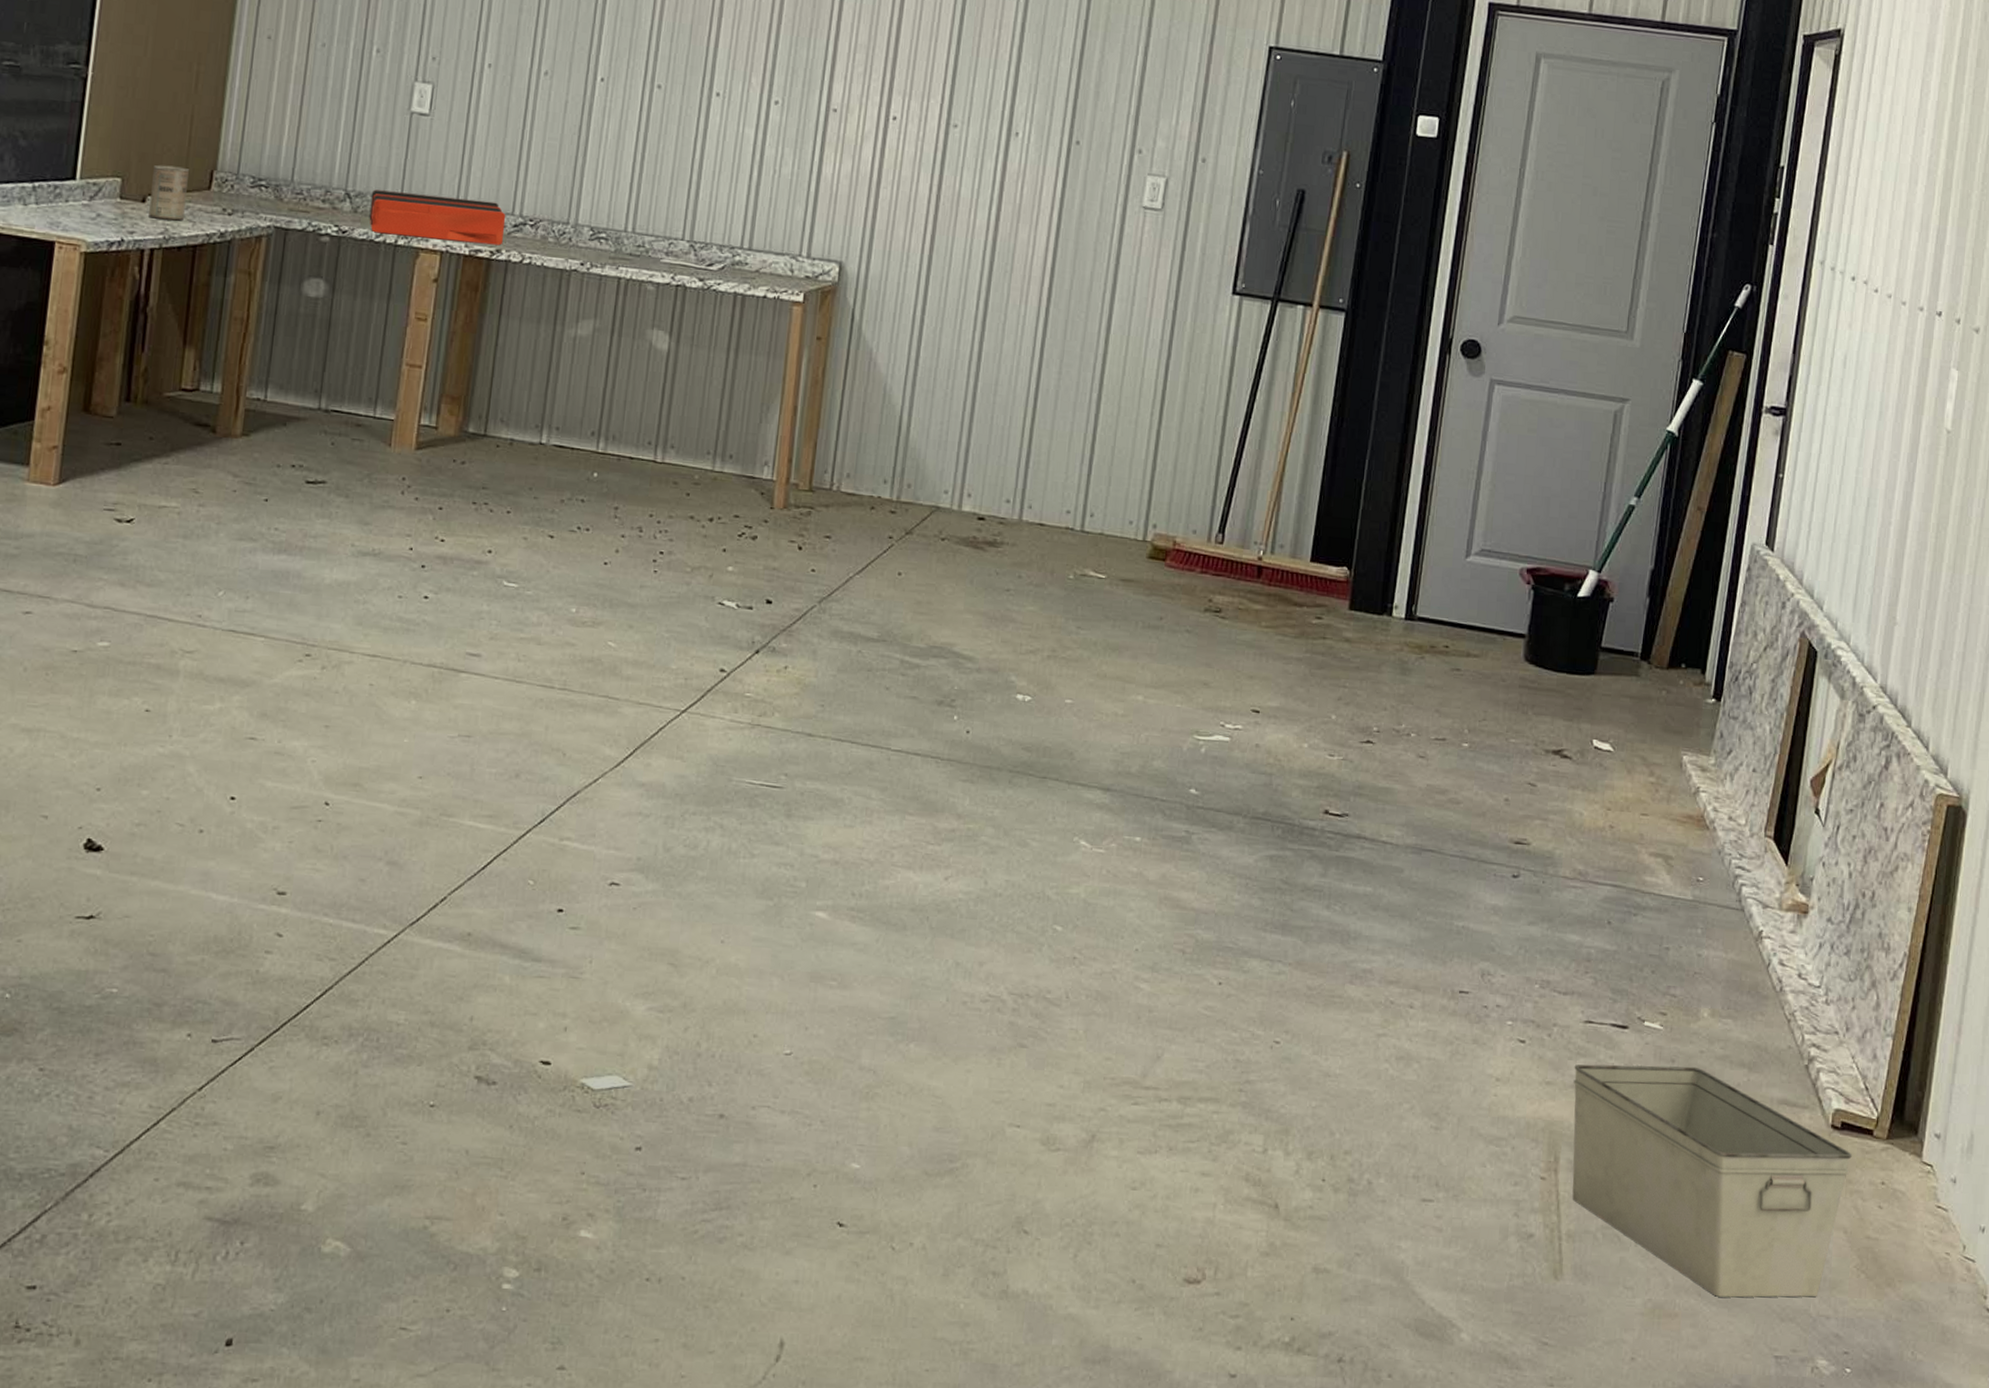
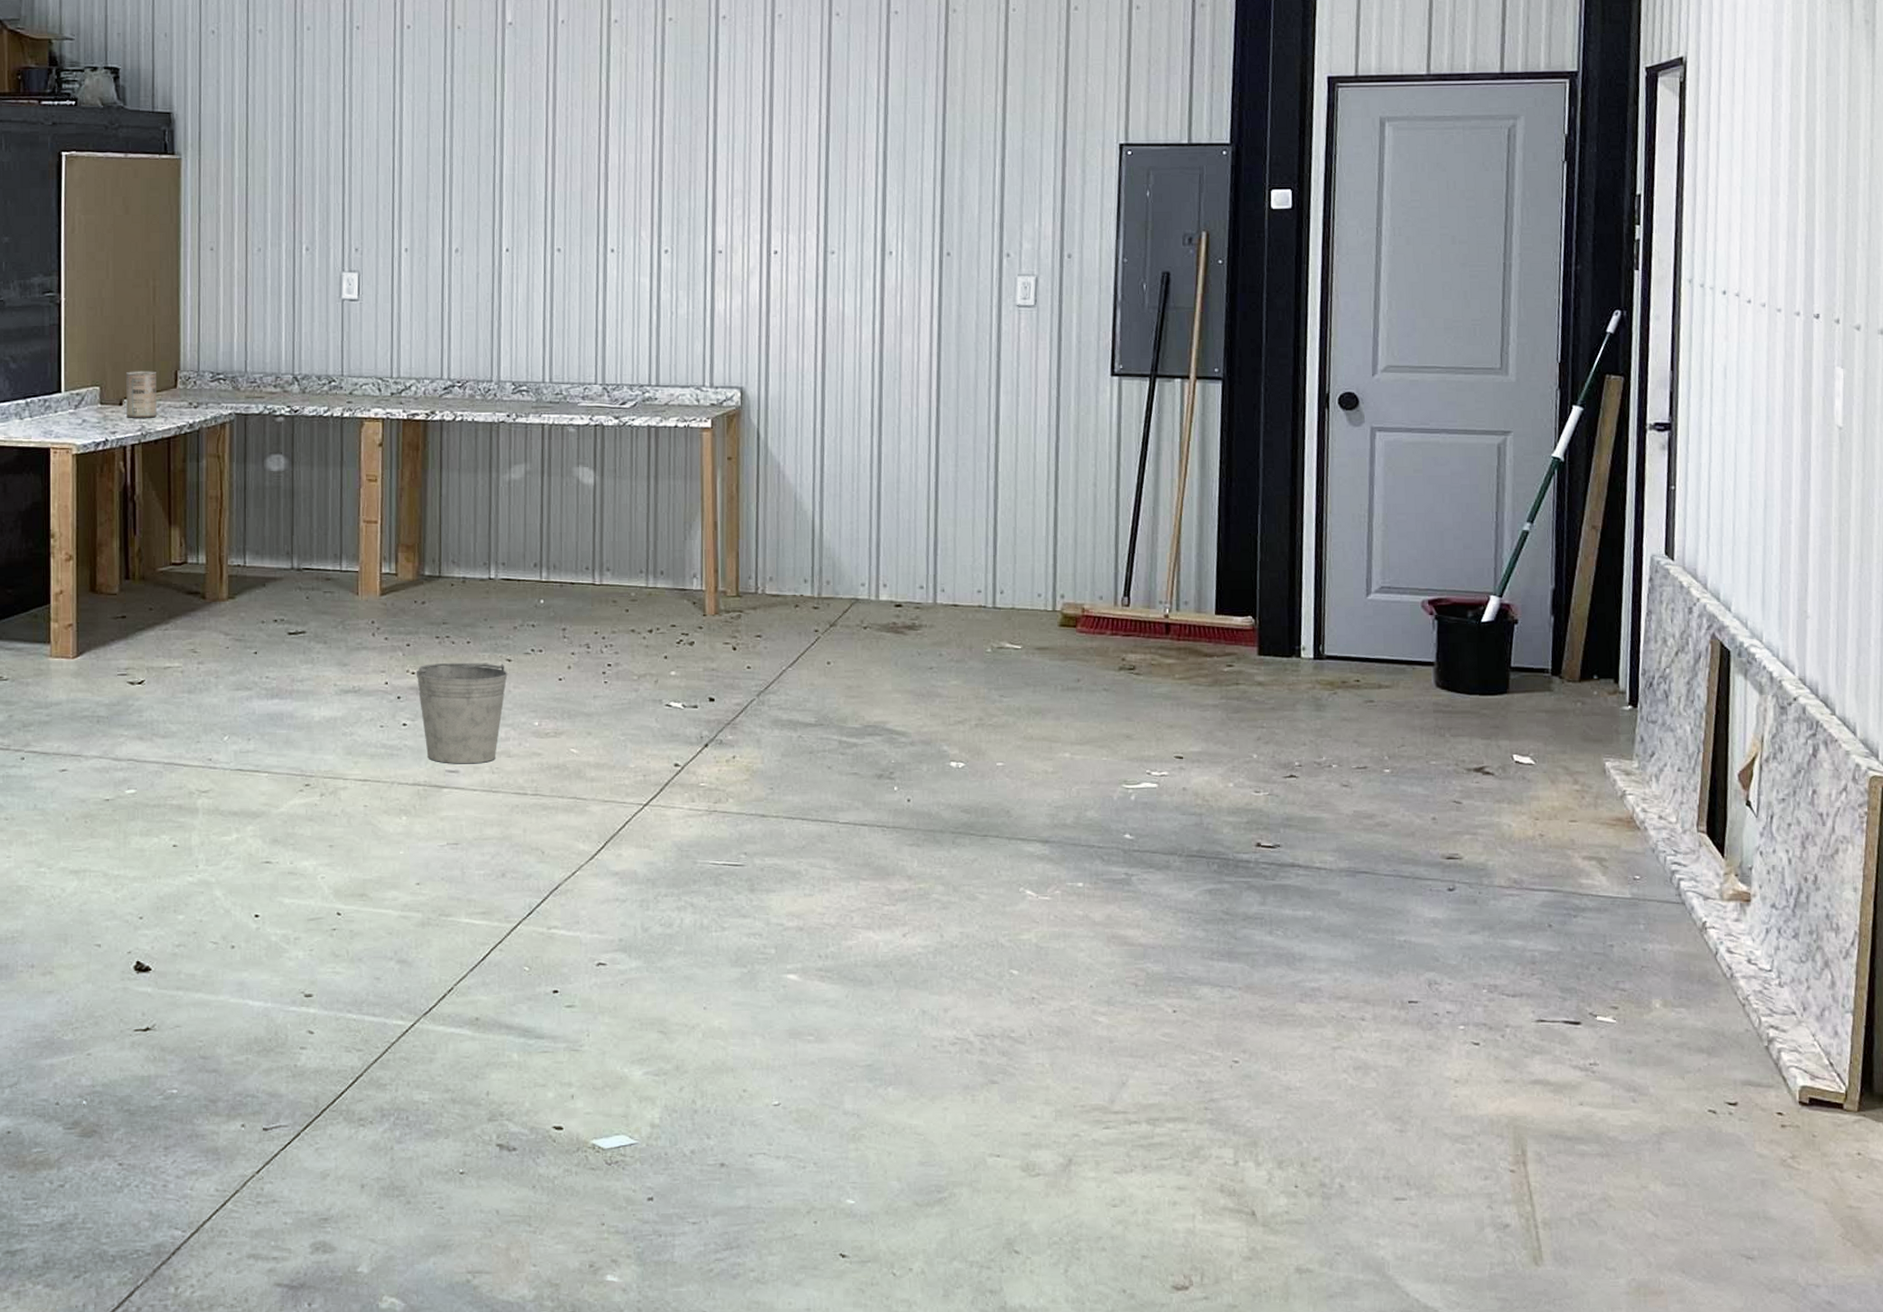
toolbox: present [369,189,506,246] -> none [316,370,436,409]
bucket: none [445,531,548,649] -> present [416,662,508,764]
storage bin: present [1572,1064,1852,1298] -> none [1531,1055,1824,1273]

